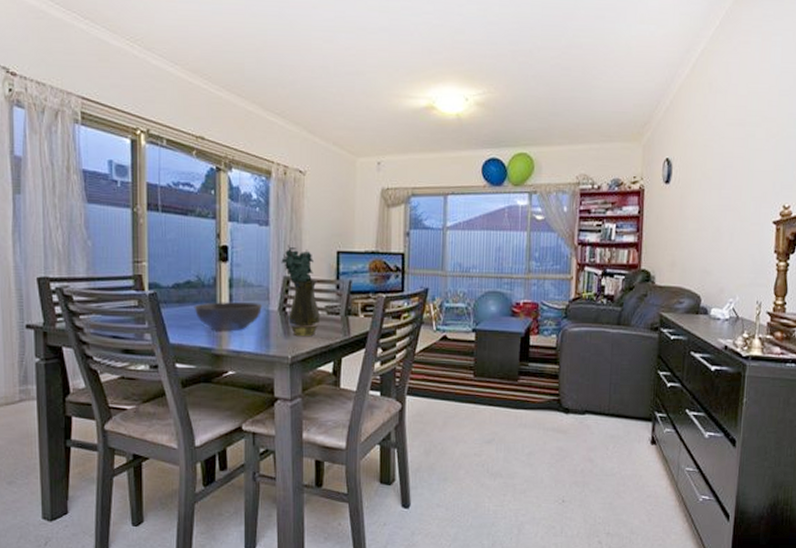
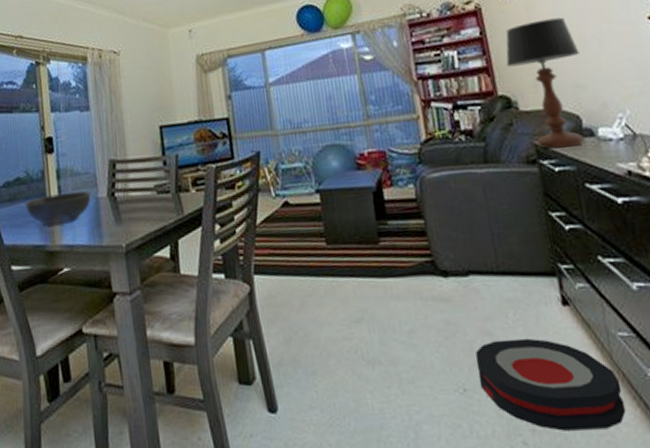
vase: present [281,245,321,337] -> none [105,127,151,222]
robot vacuum: none [575,466,679,536] -> present [475,338,626,431]
table lamp: none [653,209,714,321] -> present [506,17,585,149]

